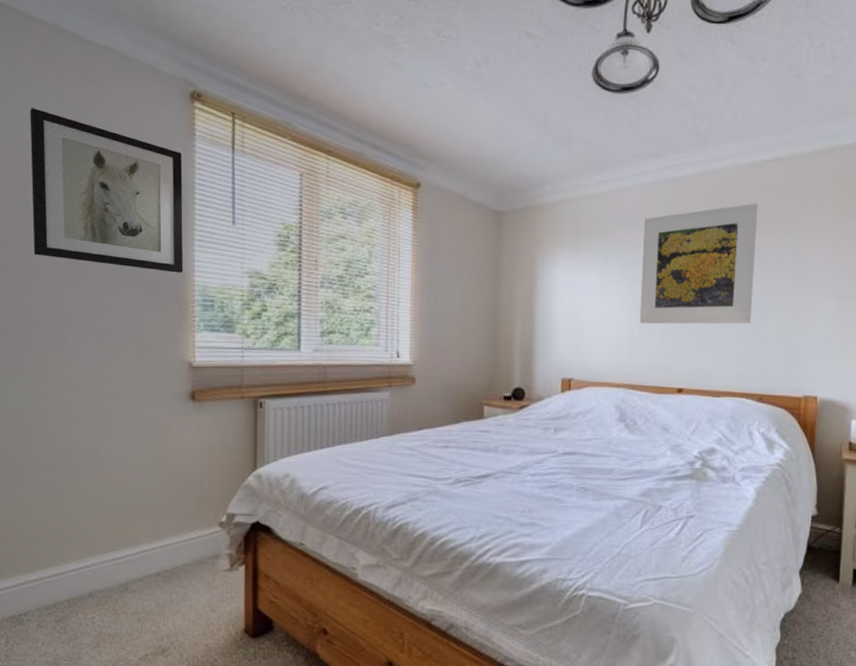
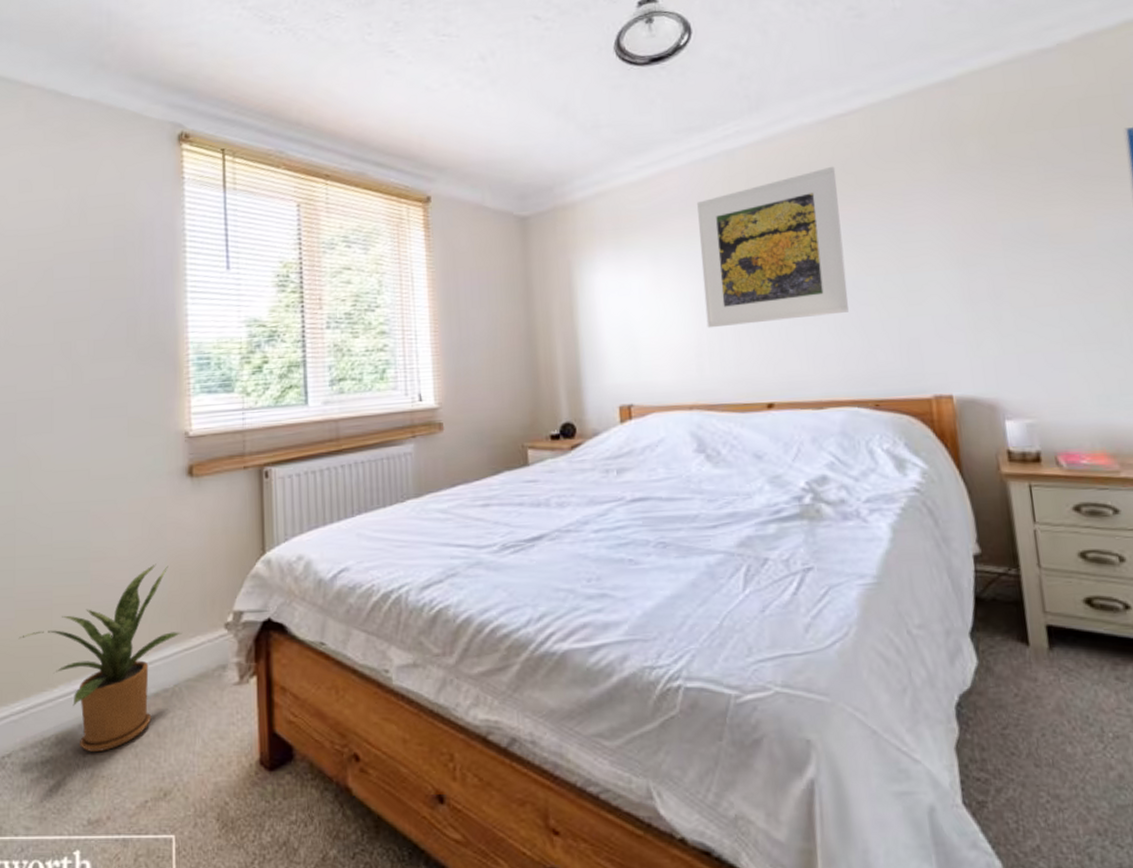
wall art: present [30,108,183,273] -> none [16,173,176,332]
house plant: none [33,470,181,615] -> present [18,563,182,752]

